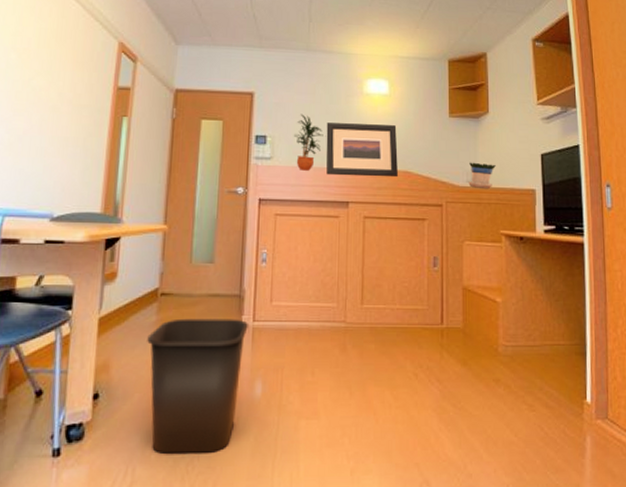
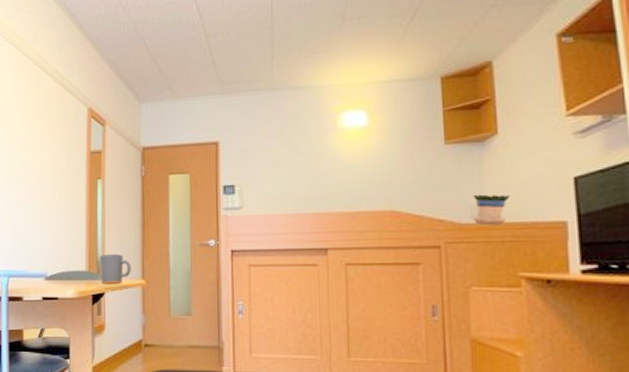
mug: none [117,195,153,229] -> present [99,253,131,285]
potted plant: present [294,114,324,171] -> none [263,158,295,218]
picture frame: present [326,123,398,178] -> none [298,160,383,222]

